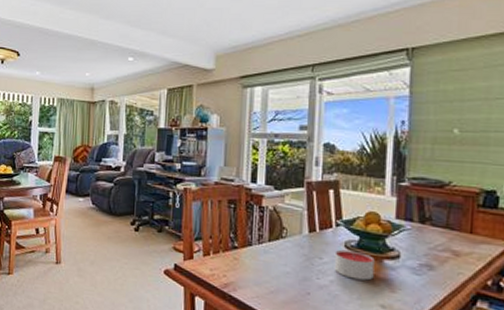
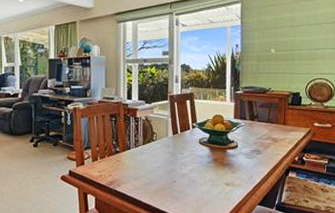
candle: present [334,249,375,281] -> none [192,145,221,167]

